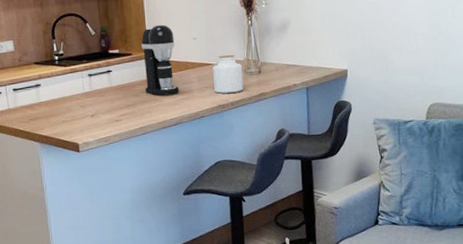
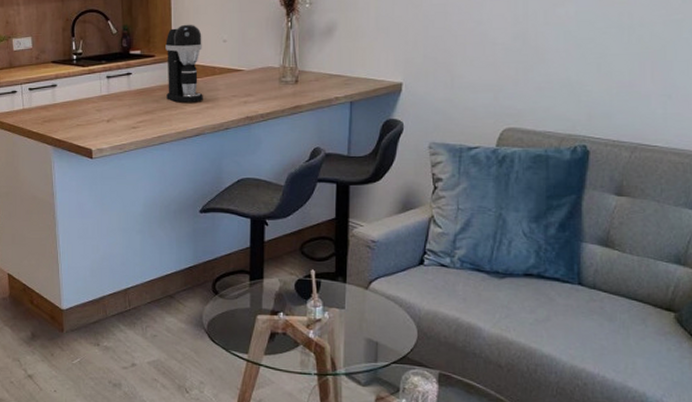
jar: present [213,55,244,94] -> none [243,61,277,104]

